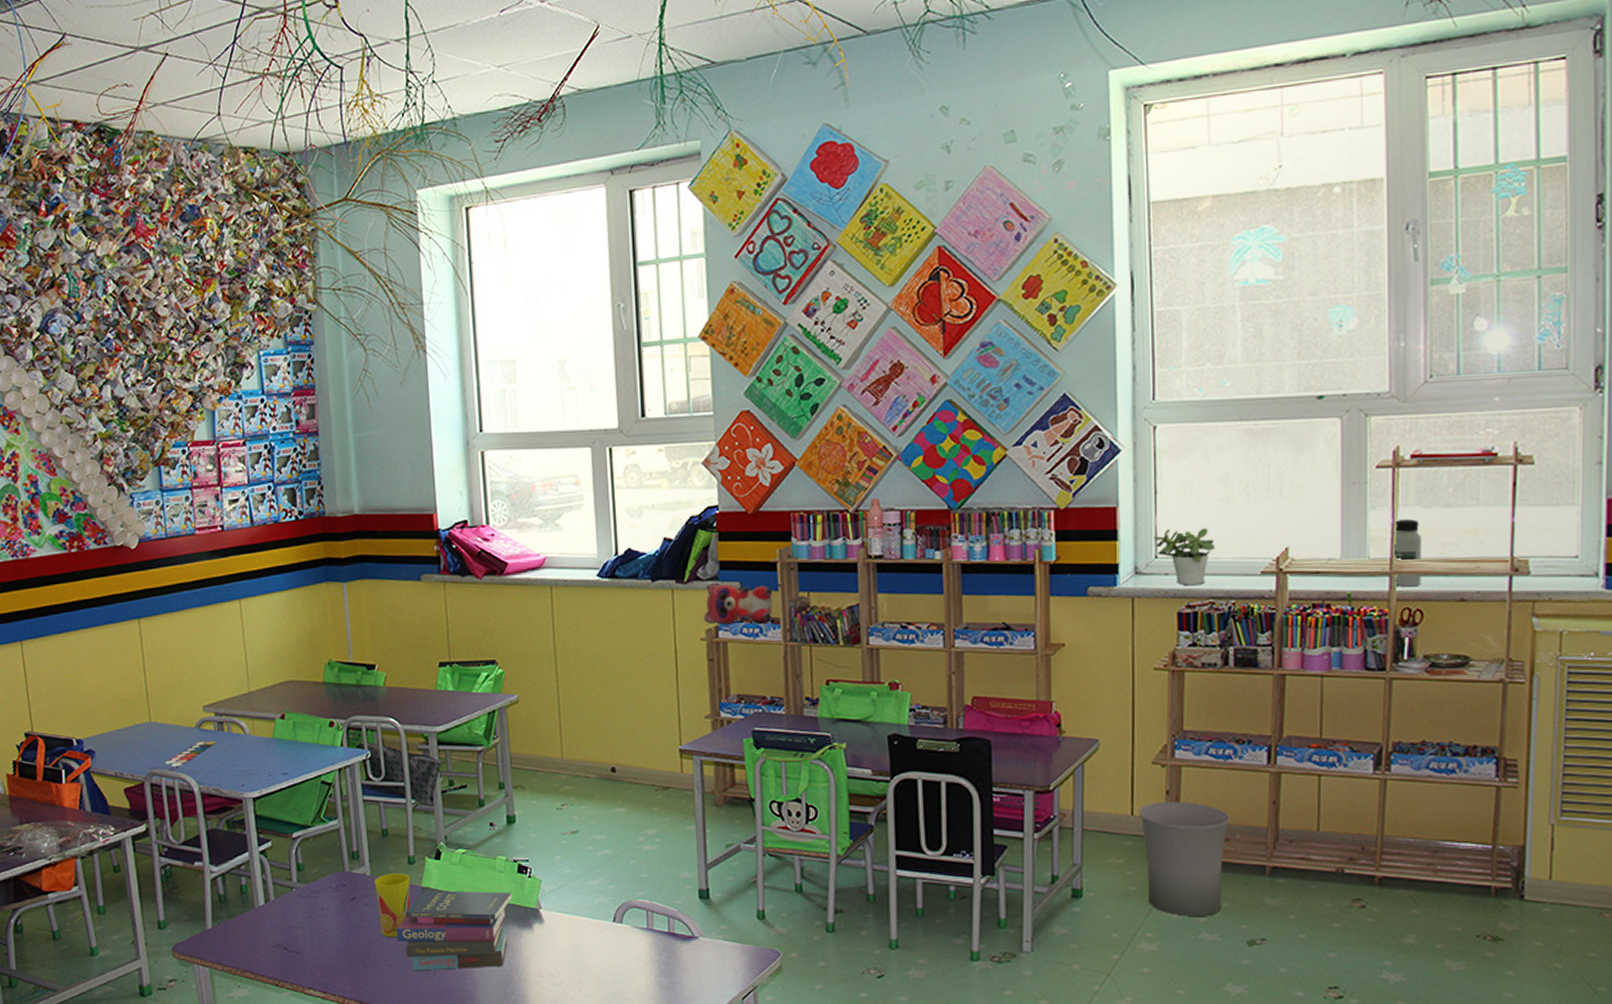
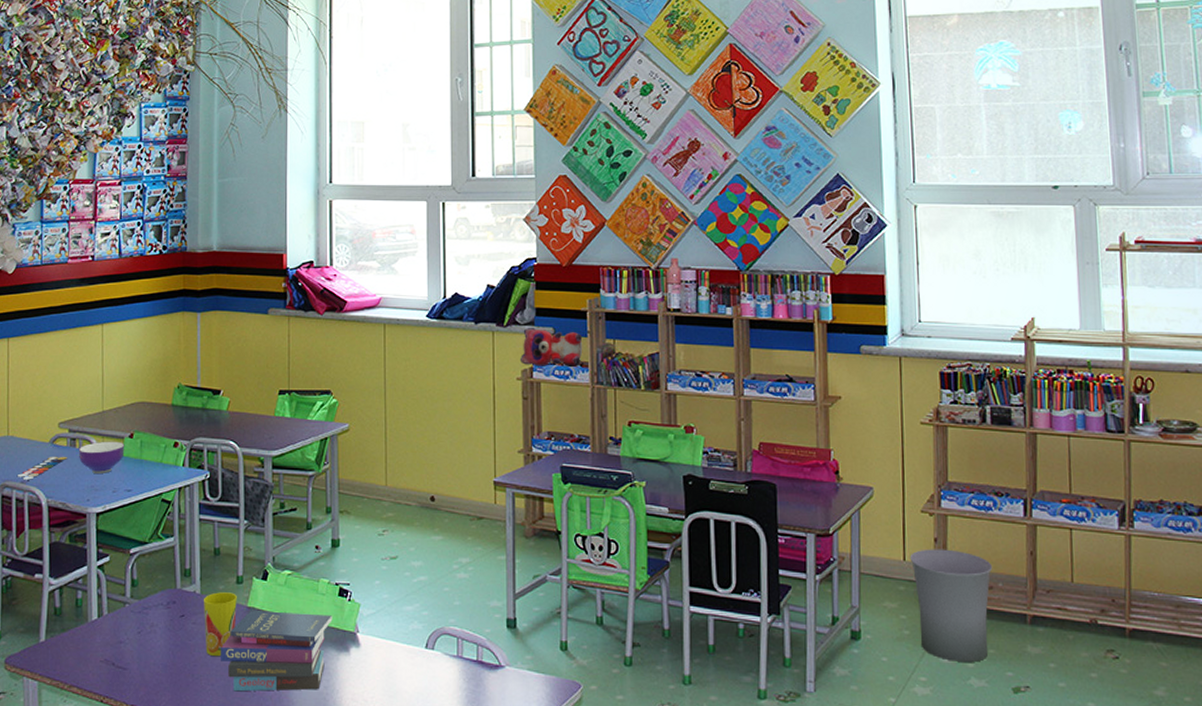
bowl: none [227,723,277,758] -> present [78,441,125,475]
potted plant: present [1154,528,1215,586] -> none [917,296,970,349]
water bottle: present [1391,519,1421,587] -> none [1122,297,1151,358]

